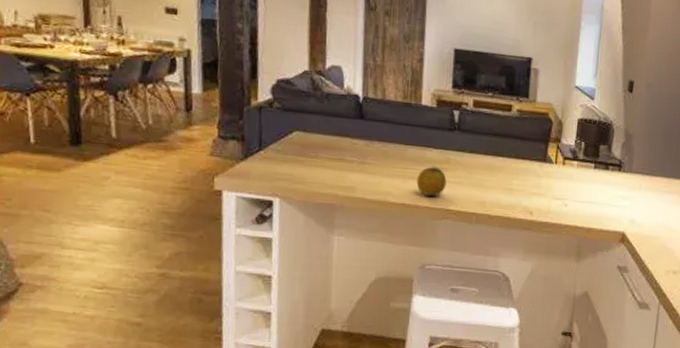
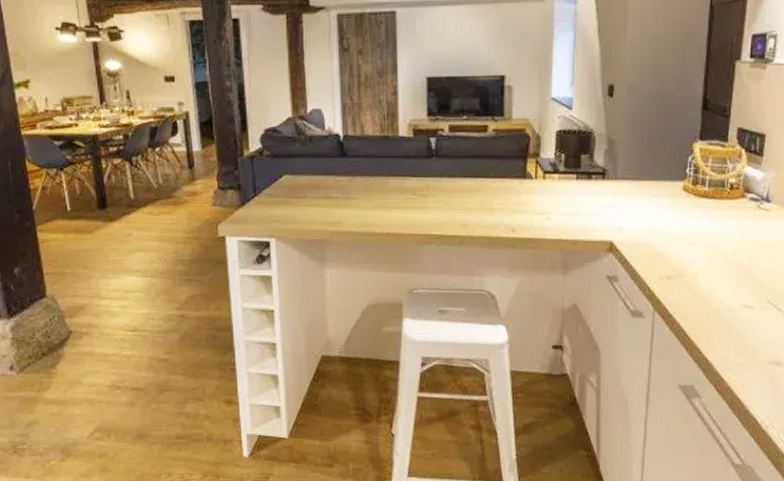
fruit: present [416,167,447,197] -> none [399,195,428,224]

